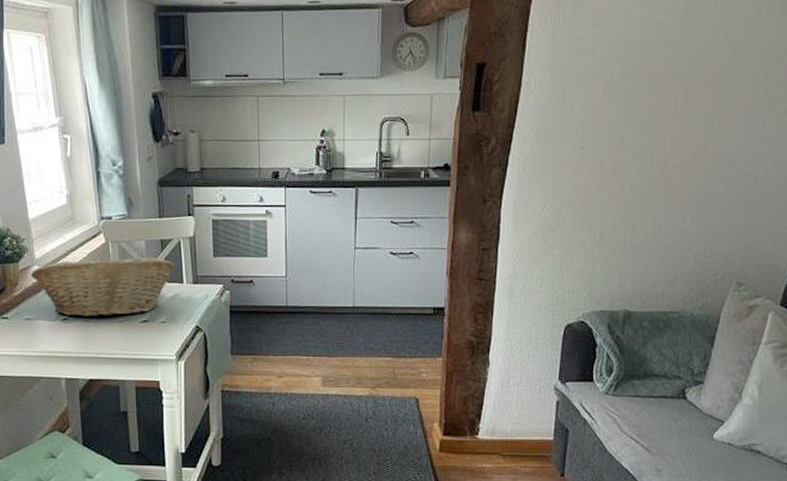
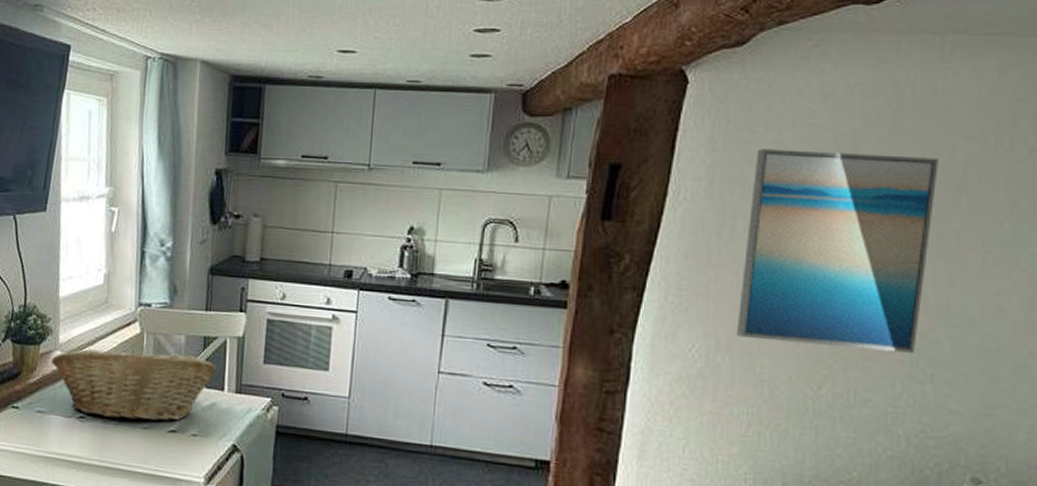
wall art: none [575,40,717,196] -> present [736,149,938,353]

